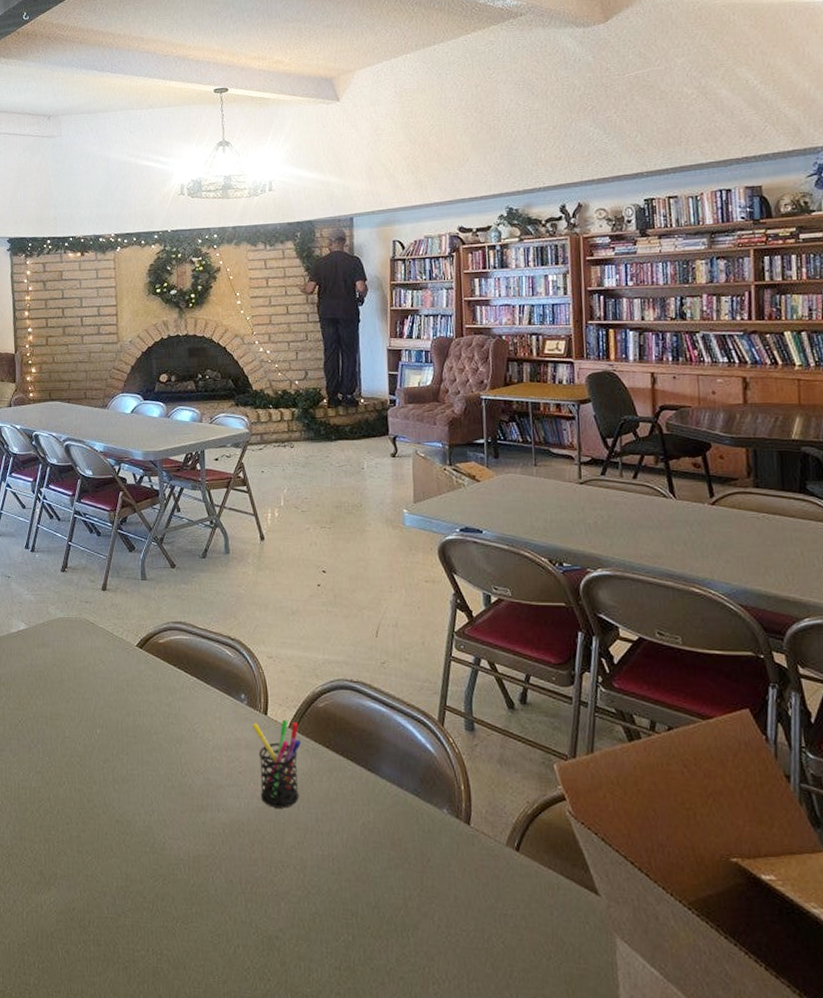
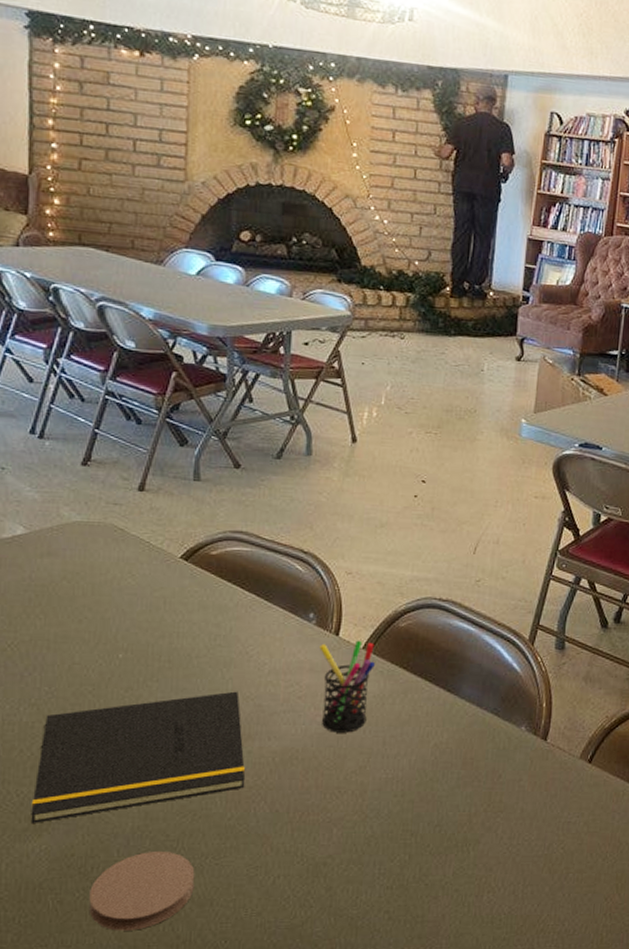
notepad: none [42,765,203,878] -> present [30,691,246,823]
coaster: none [88,911,170,986] -> present [89,850,195,931]

